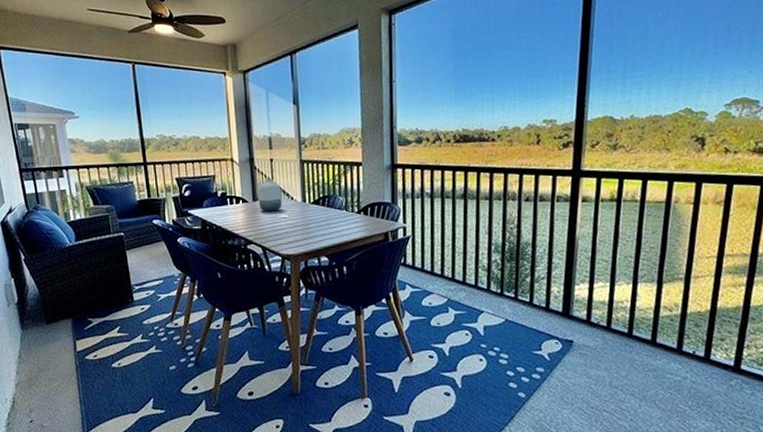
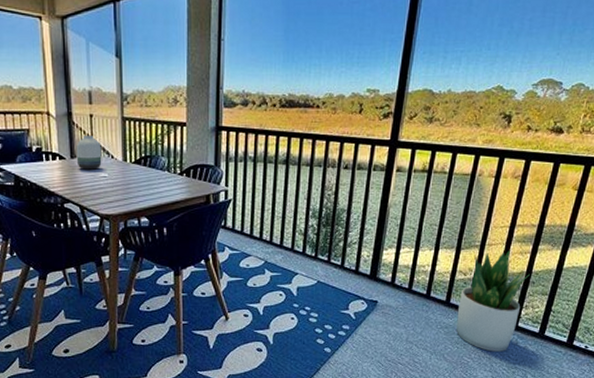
planter: none [666,283,748,399] -> present [456,250,530,352]

